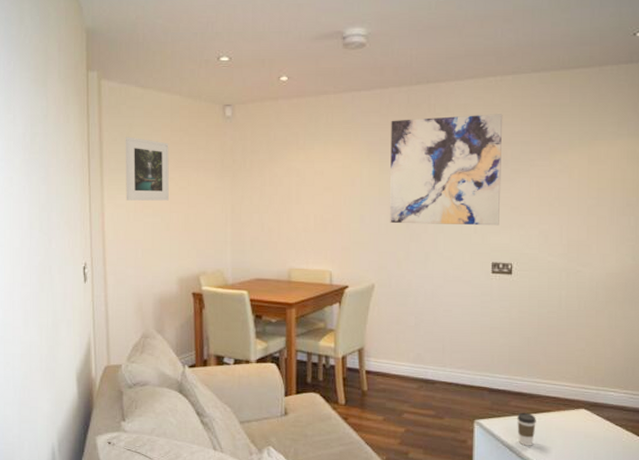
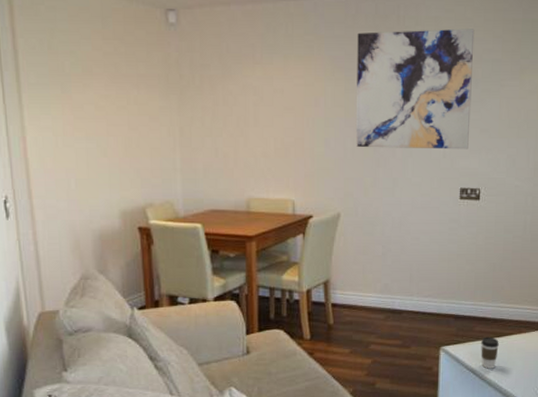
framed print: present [125,137,169,201] -> none [46,45,105,122]

